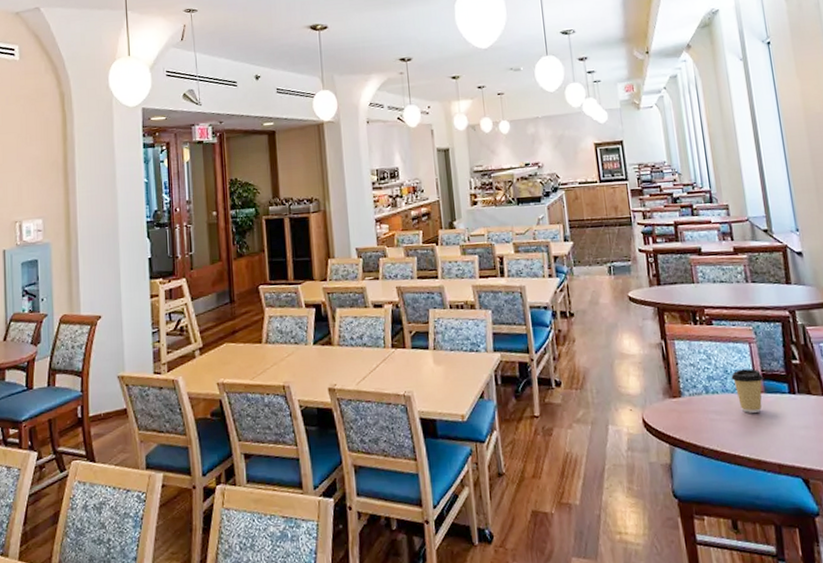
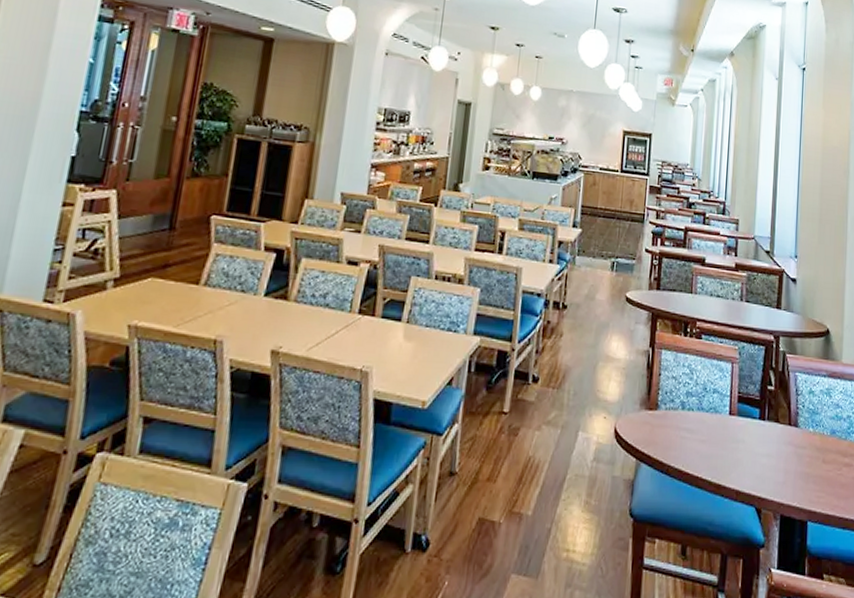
coffee cup: present [731,368,764,413] -> none [709,389,739,435]

